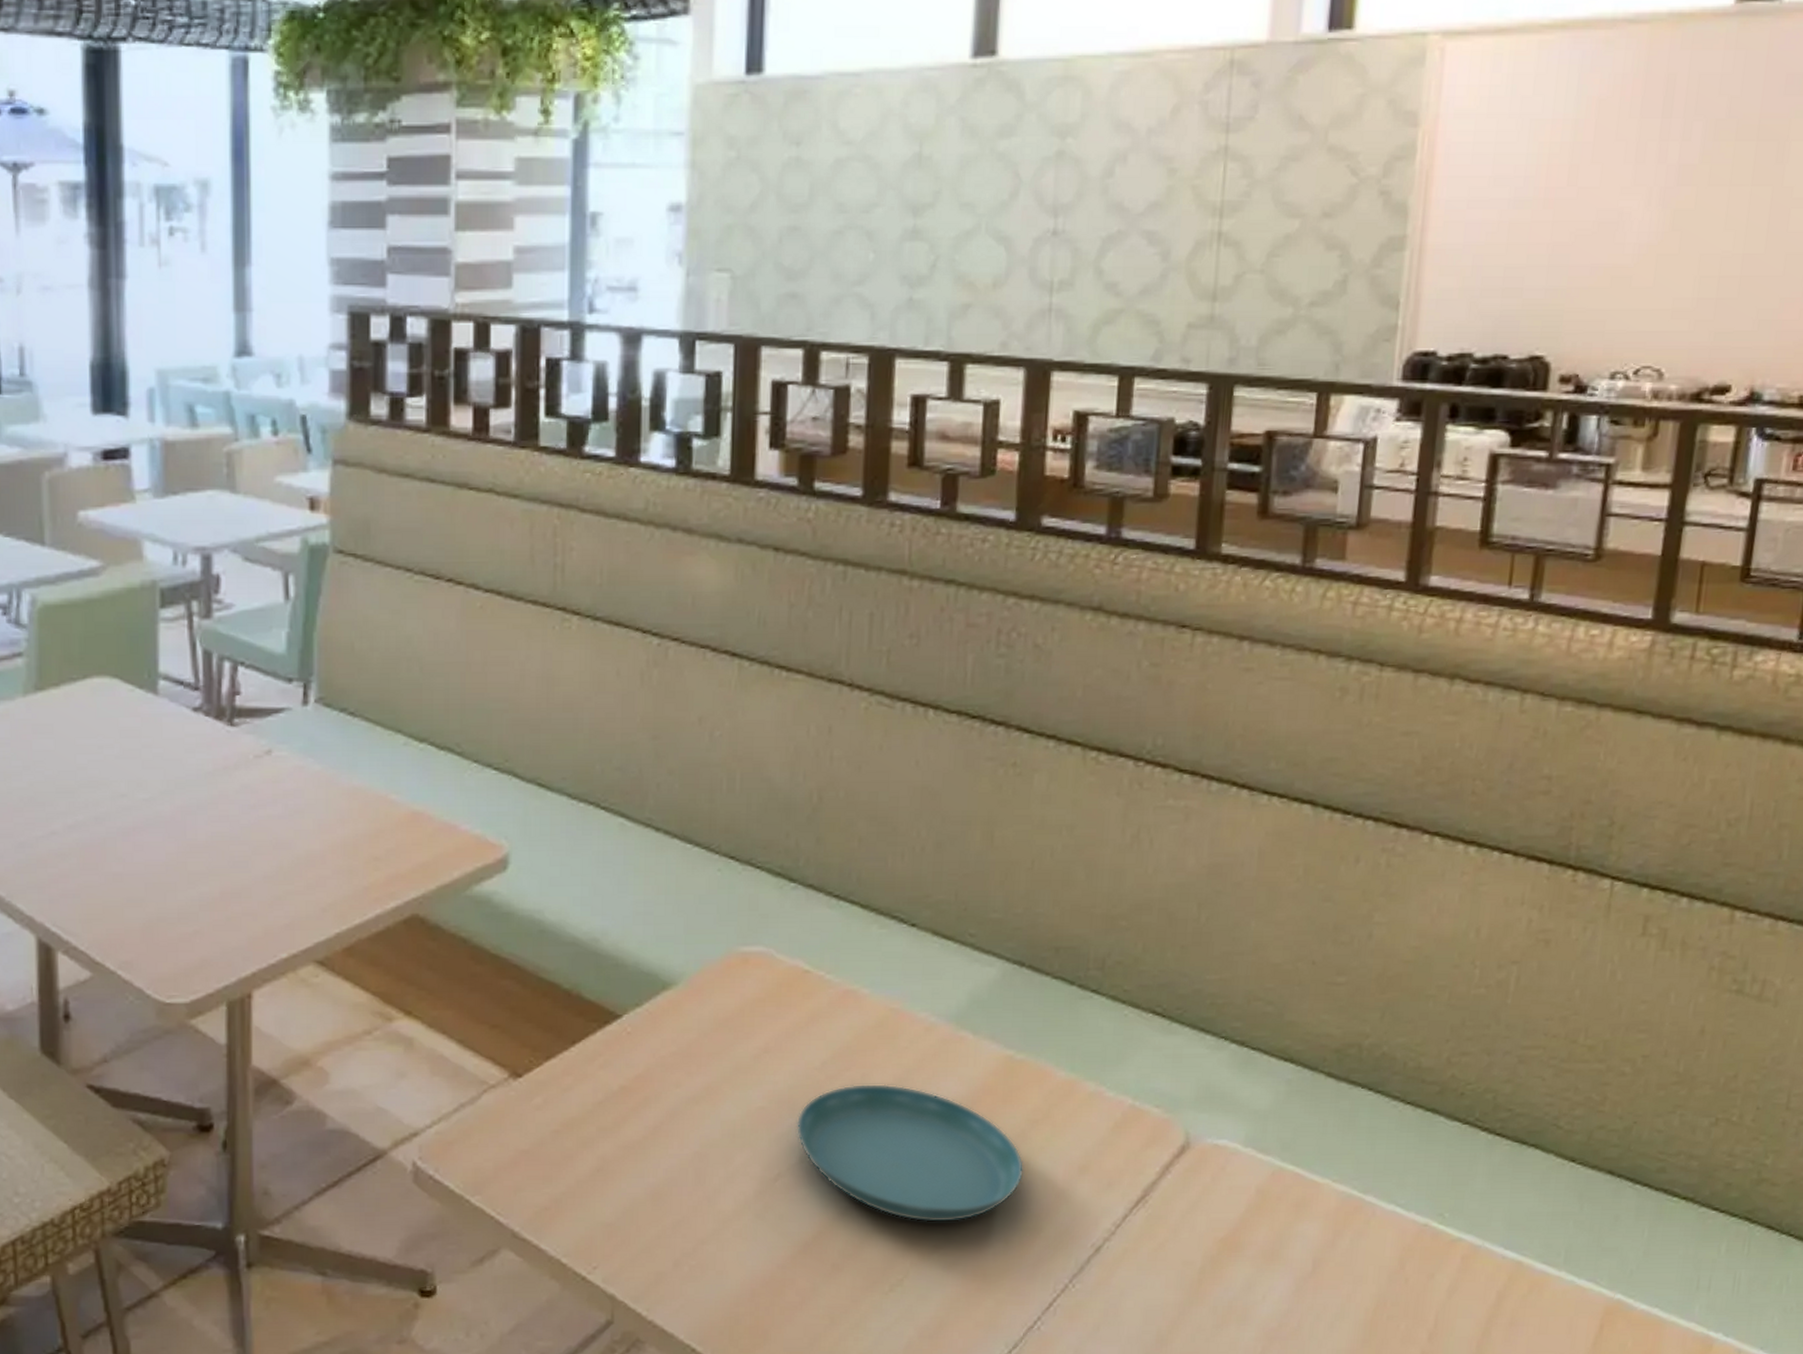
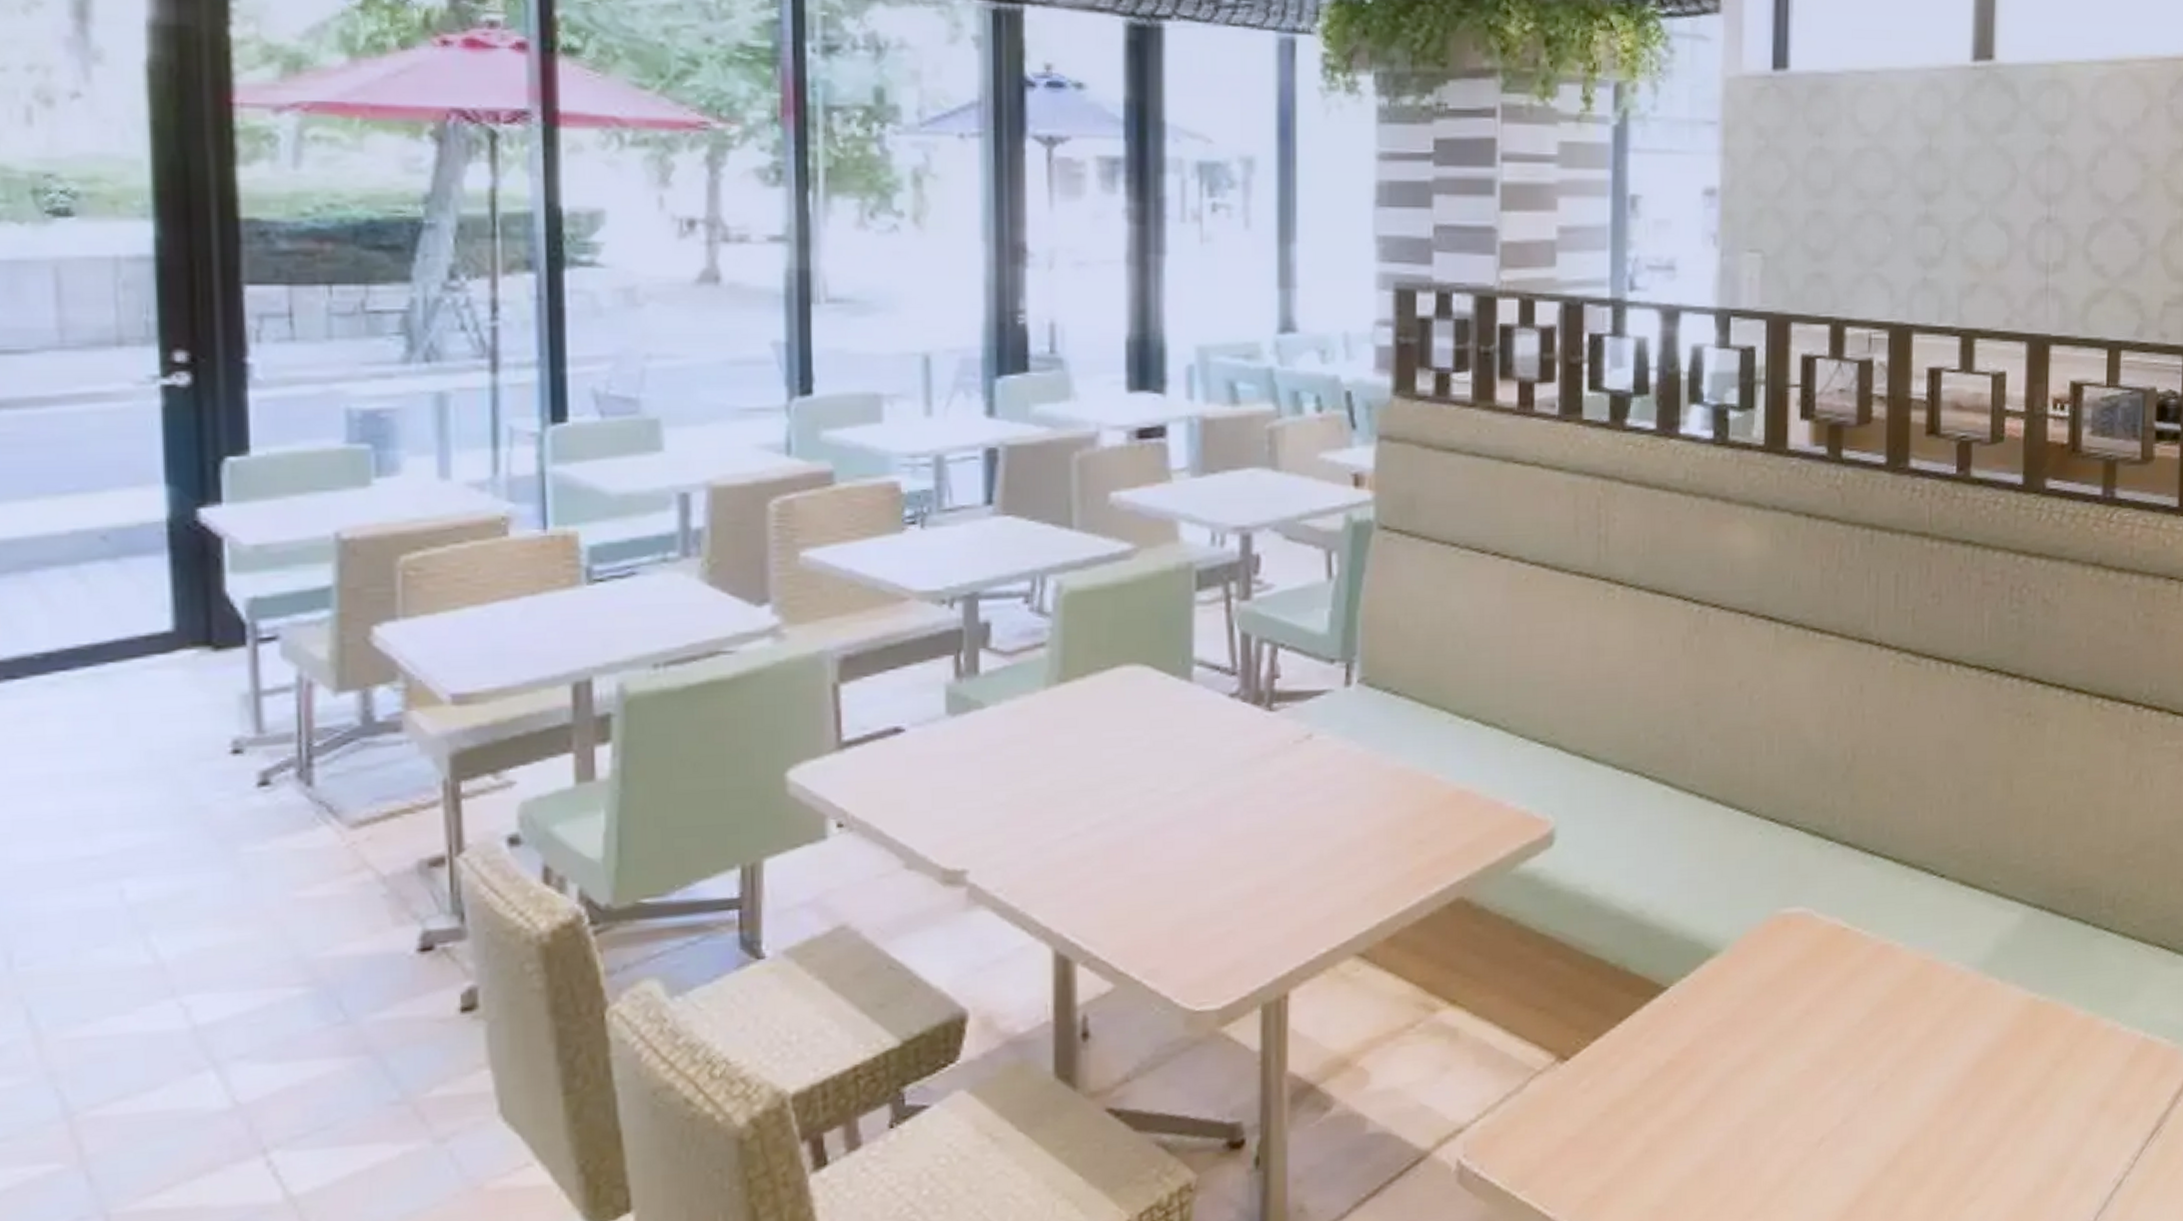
saucer: present [796,1083,1025,1223] -> none [1837,1036,2051,1173]

